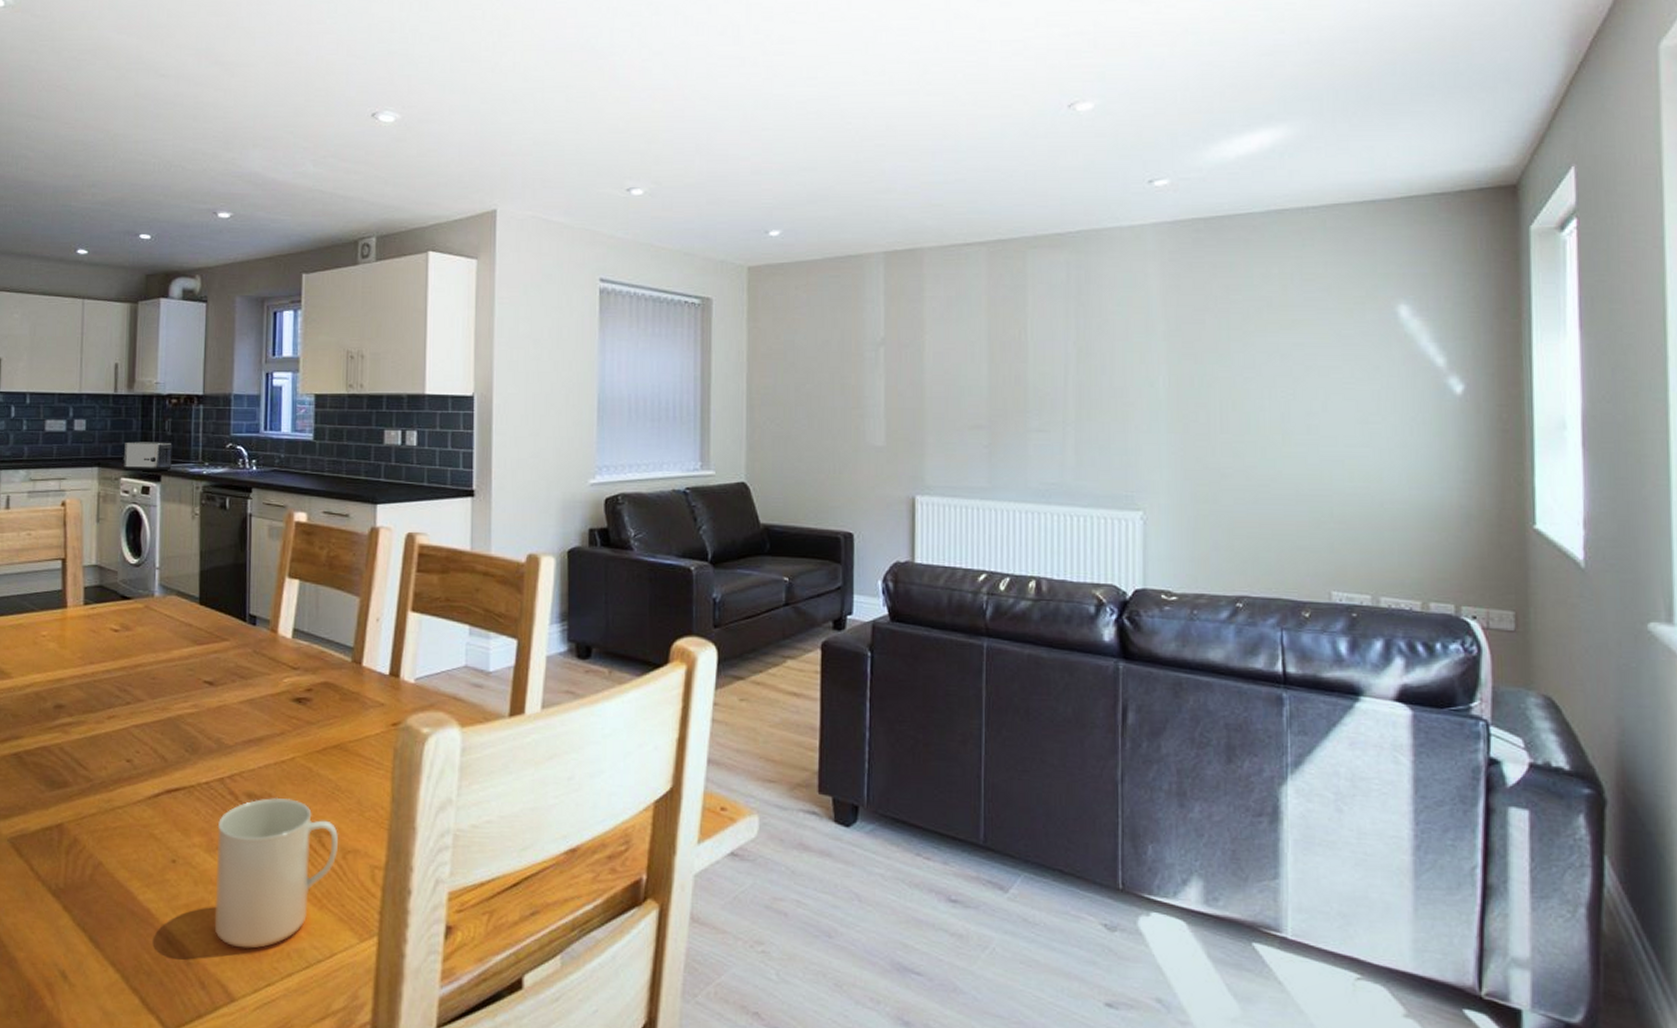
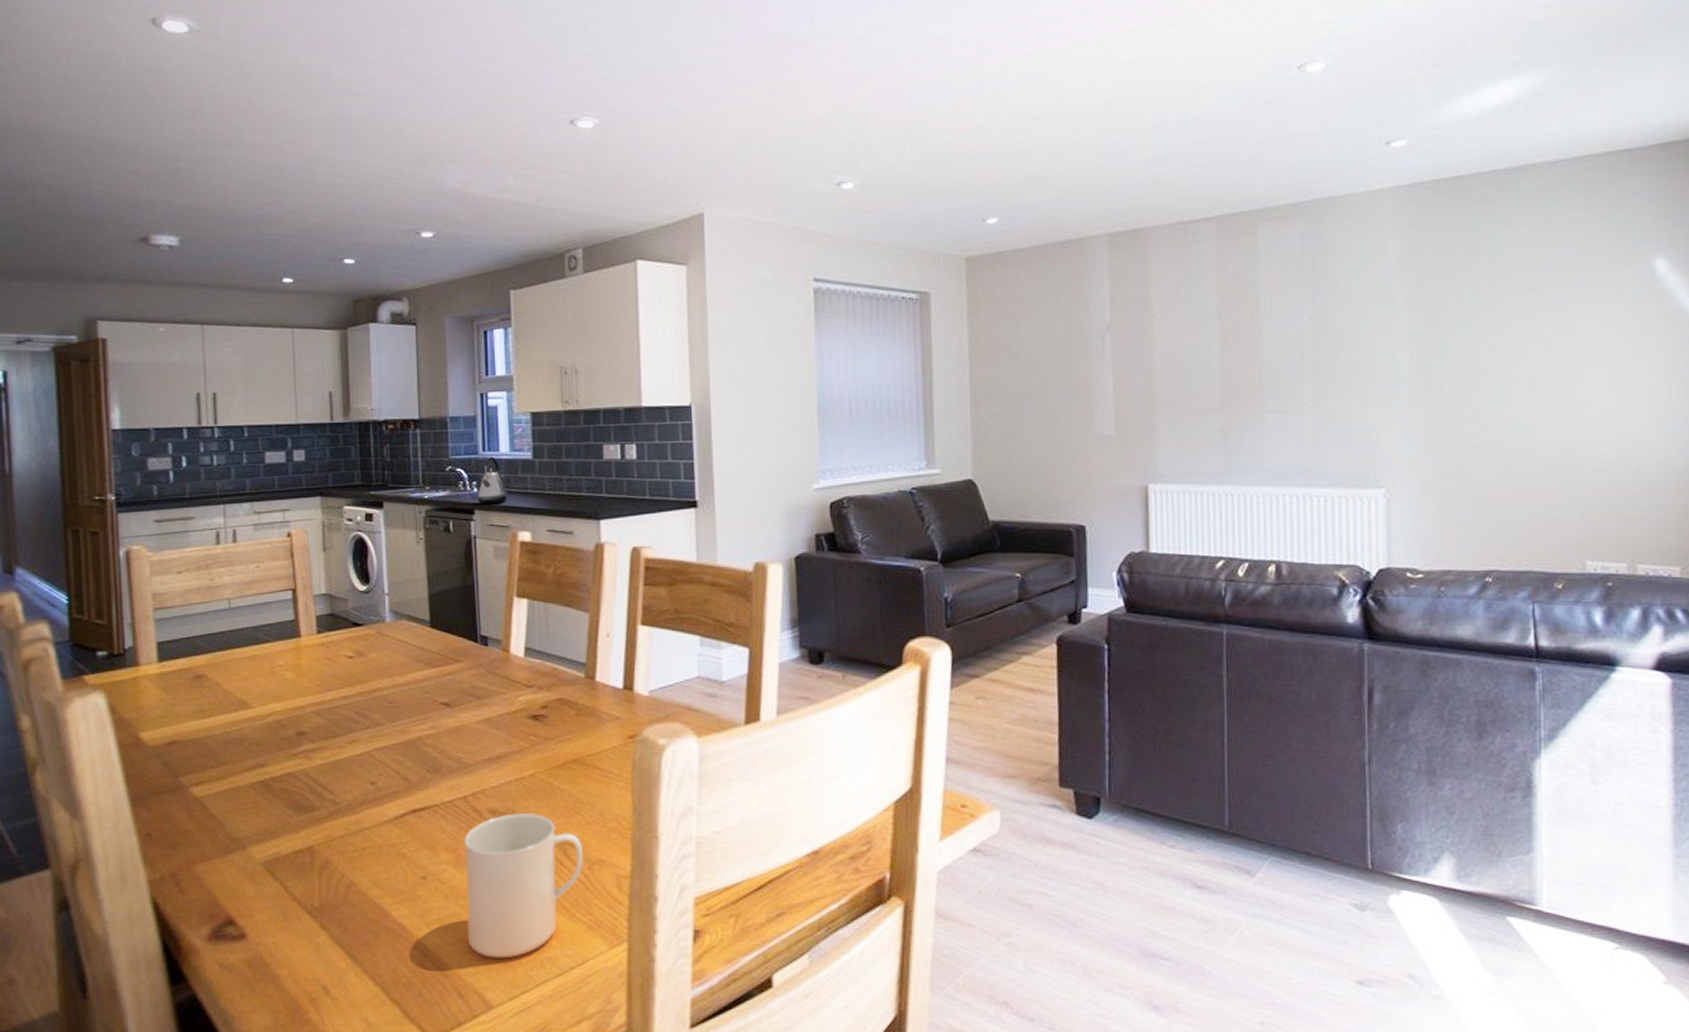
toaster: present [123,441,172,472] -> none [344,468,393,499]
kettle: none [254,436,287,484] -> present [476,456,508,505]

